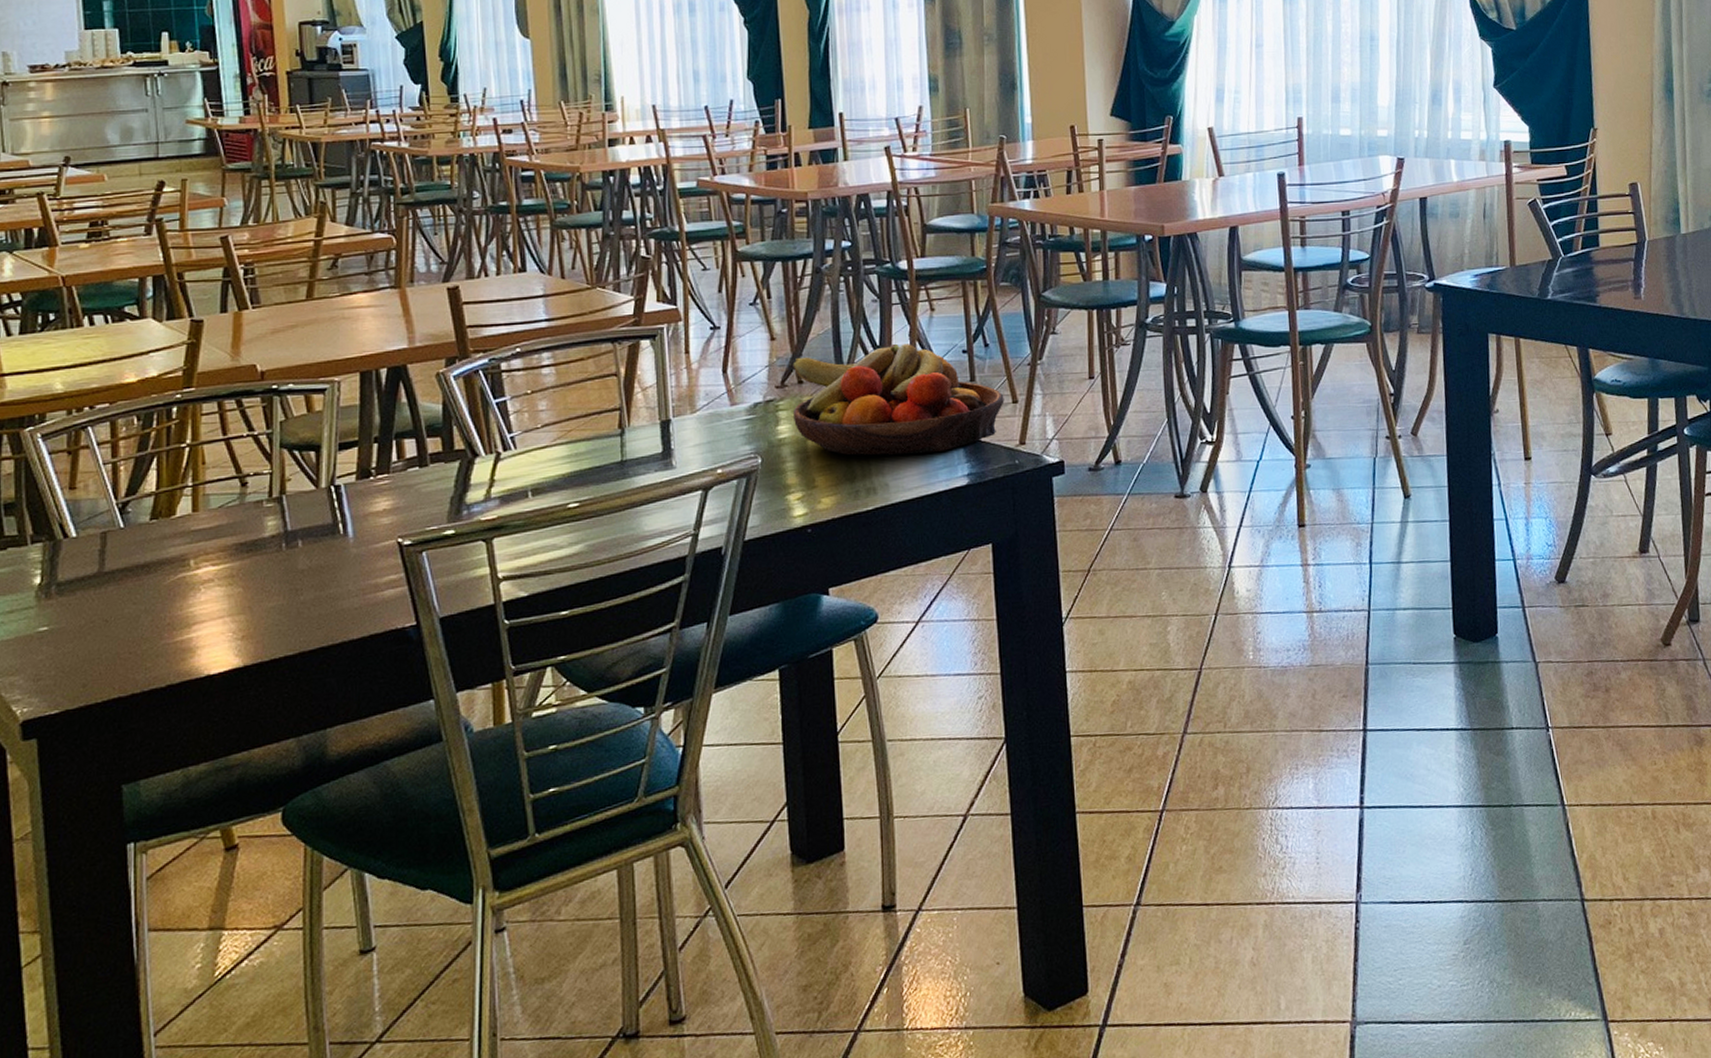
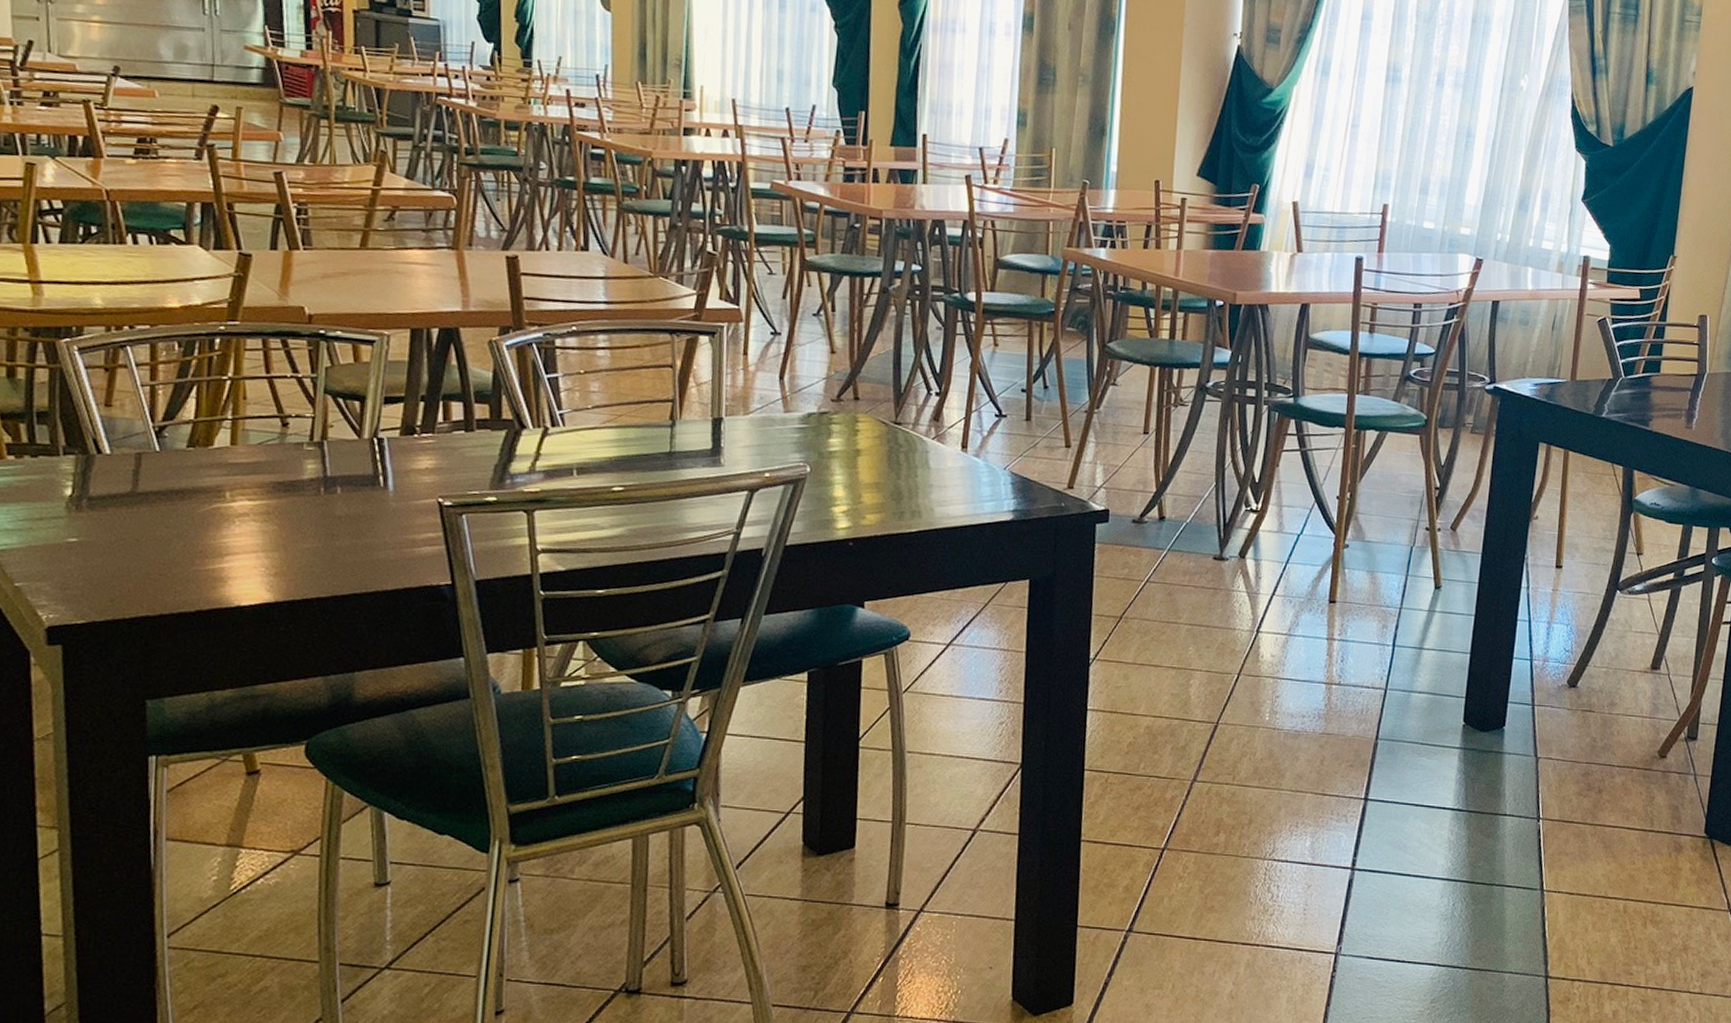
fruit bowl: present [792,343,1005,456] -> none [845,373,1058,485]

